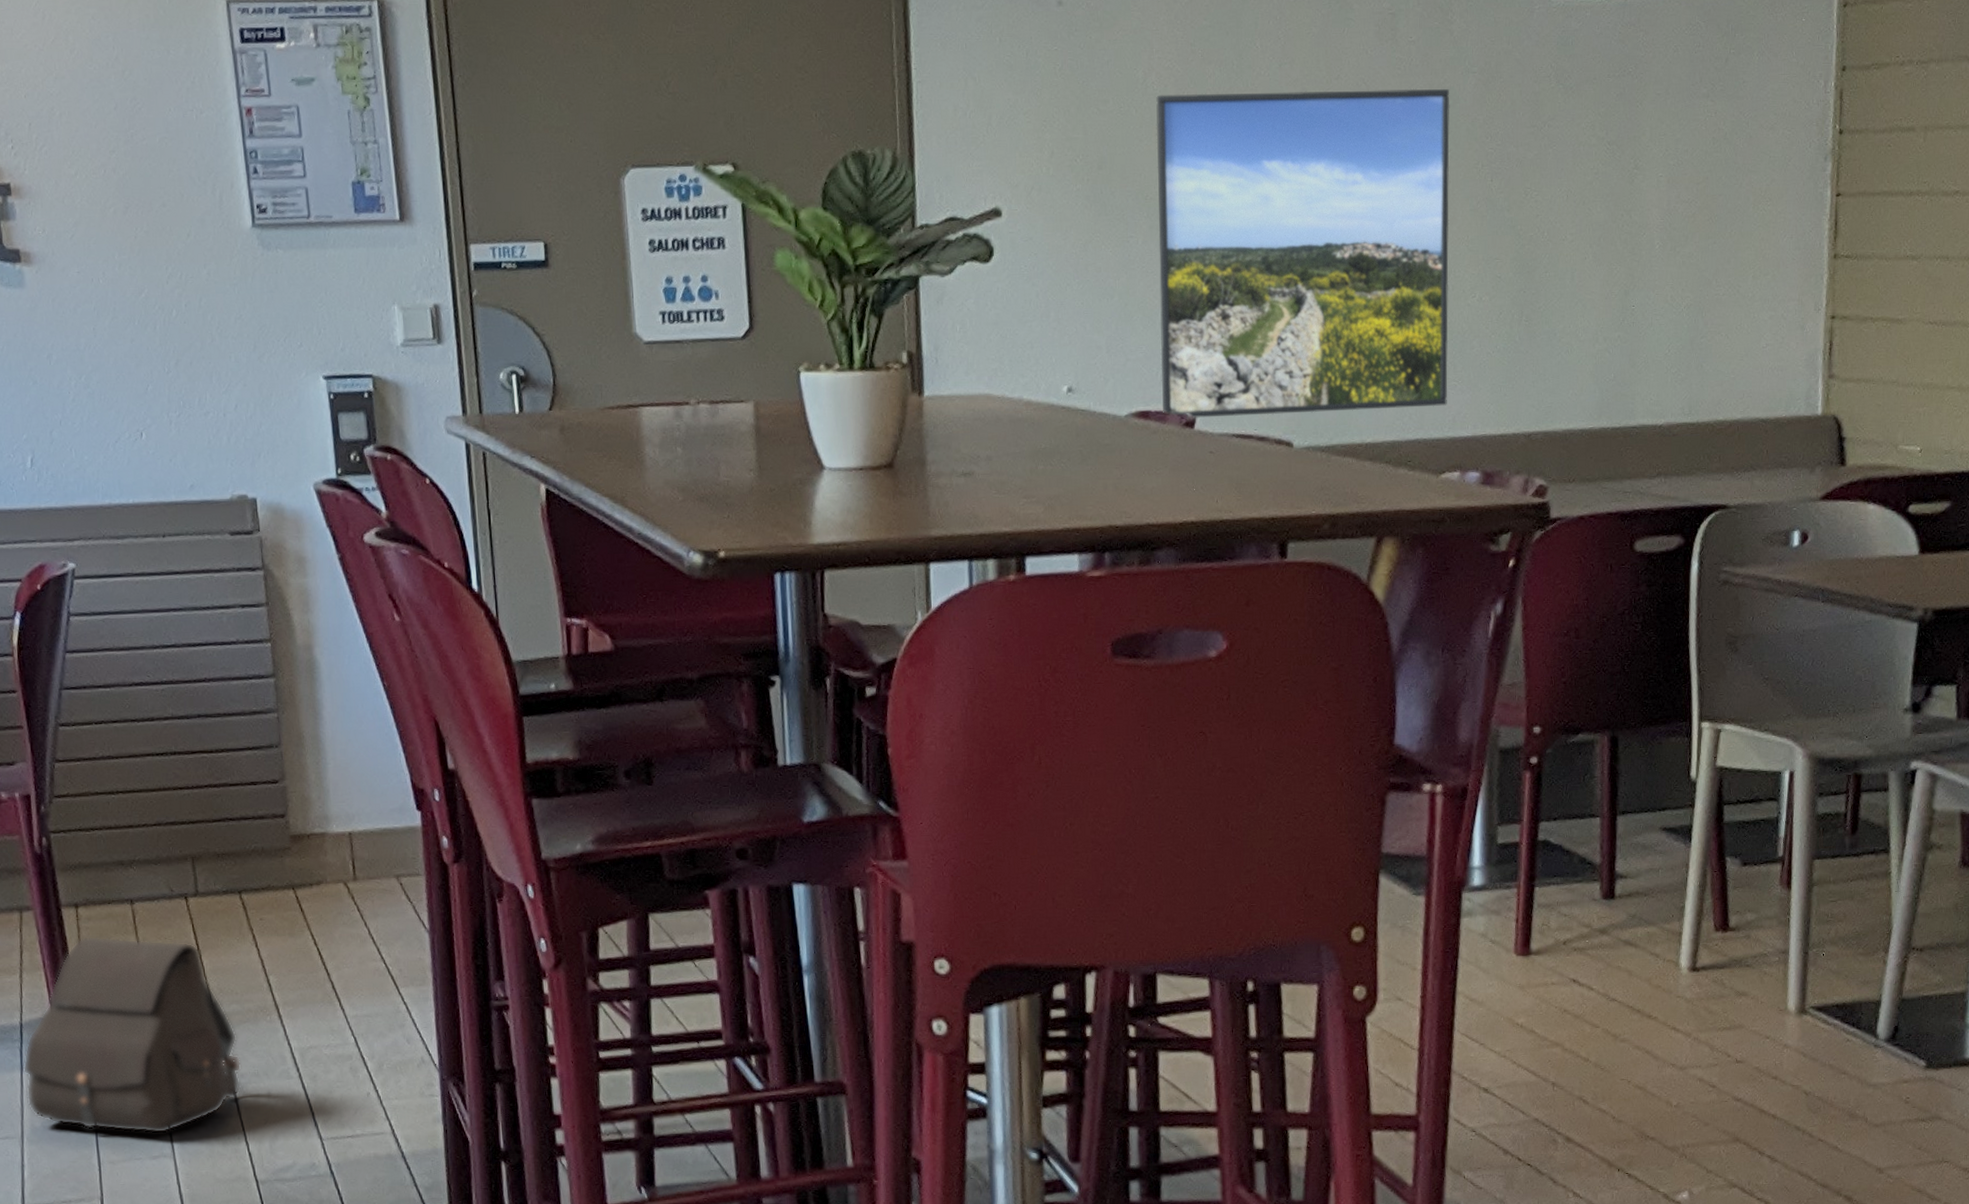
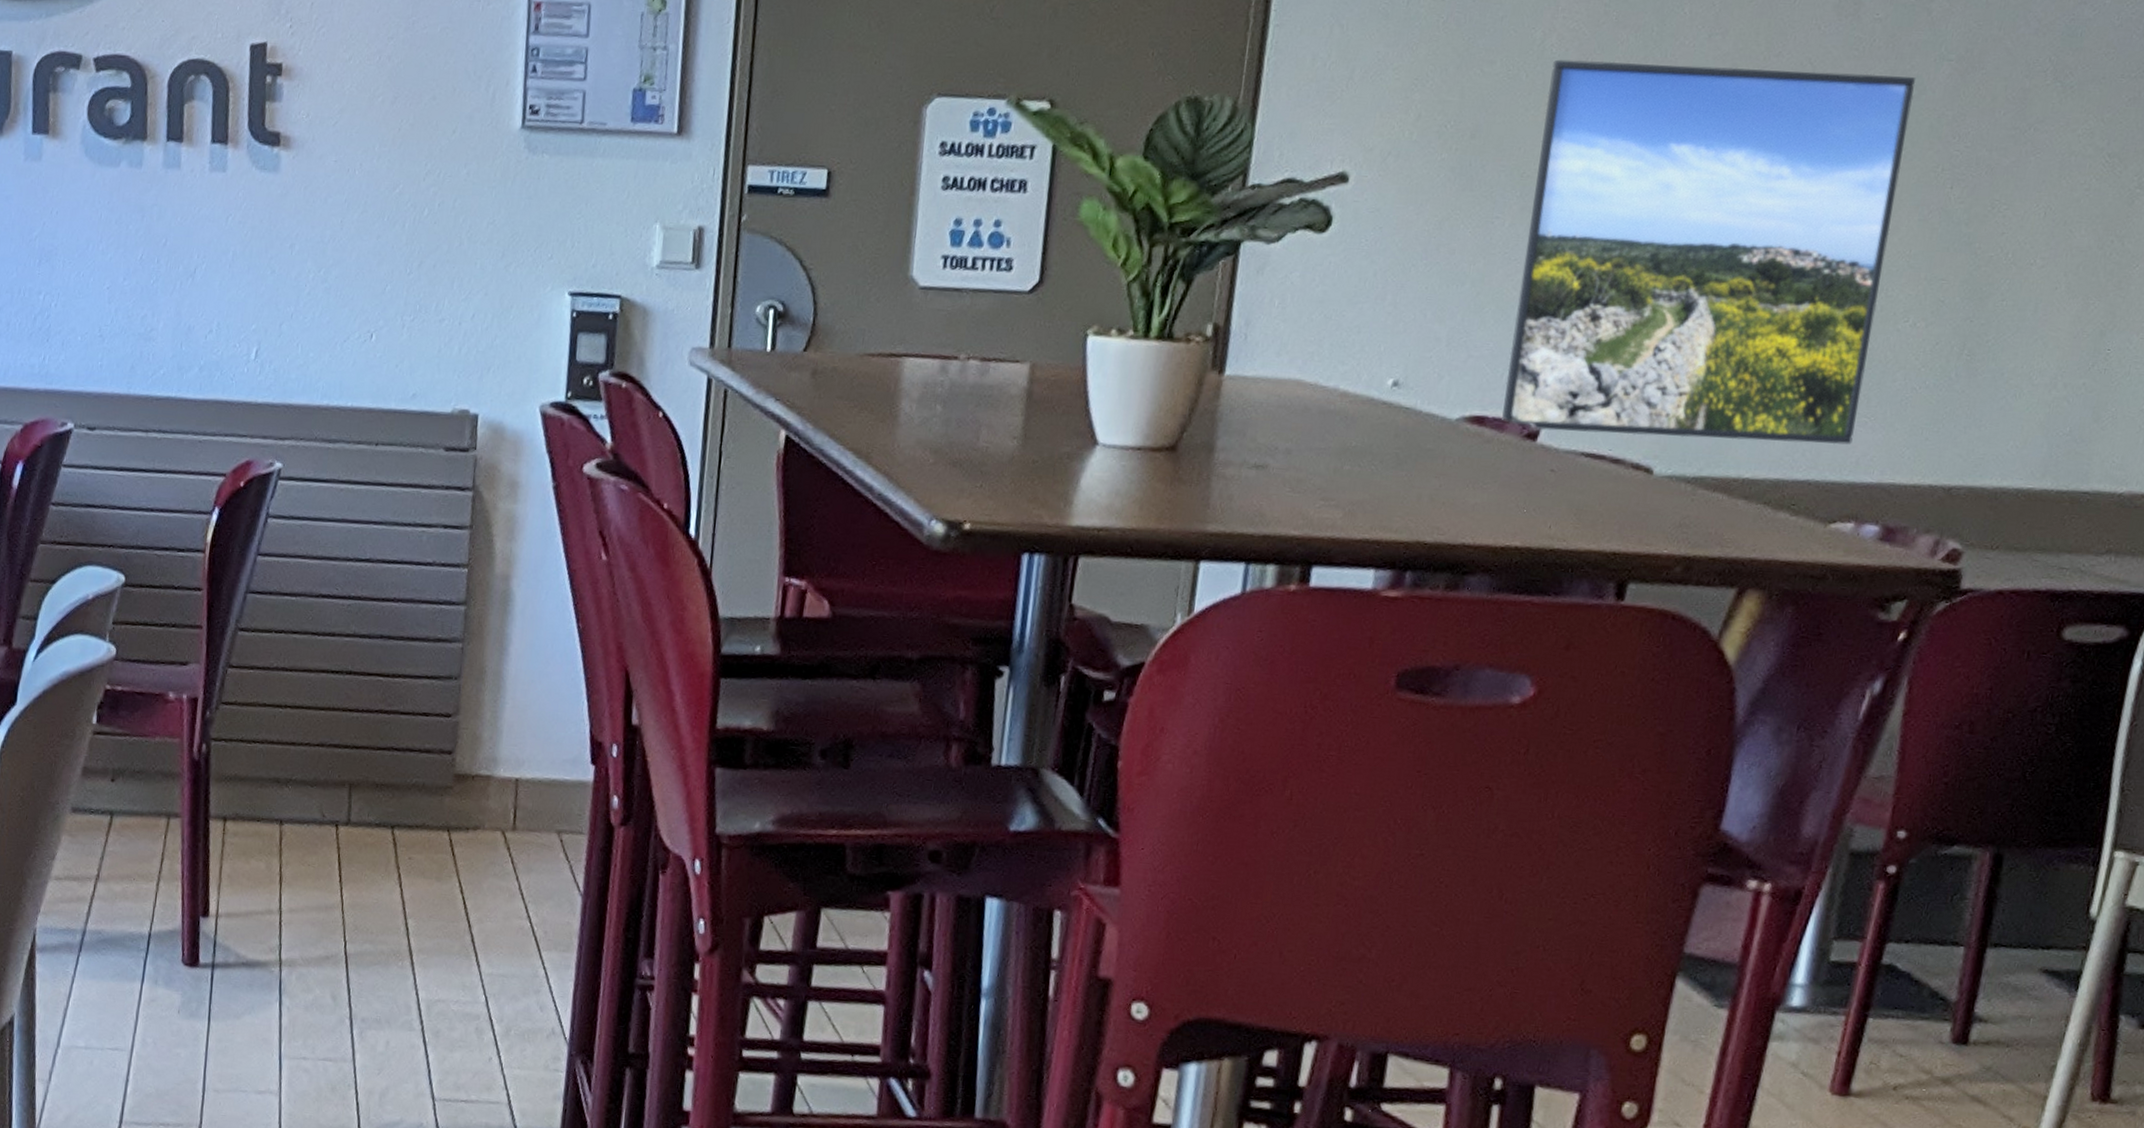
satchel: present [23,936,242,1134] -> none [142,851,365,1069]

